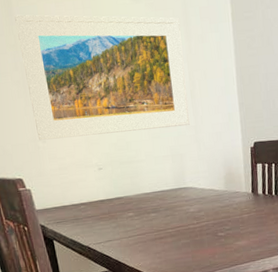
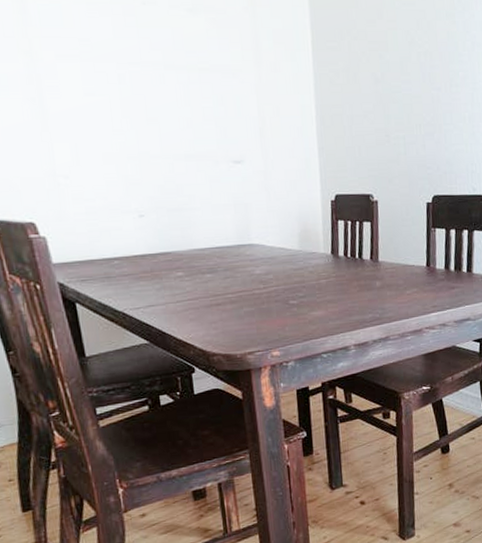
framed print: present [15,14,191,141] -> none [30,13,259,175]

